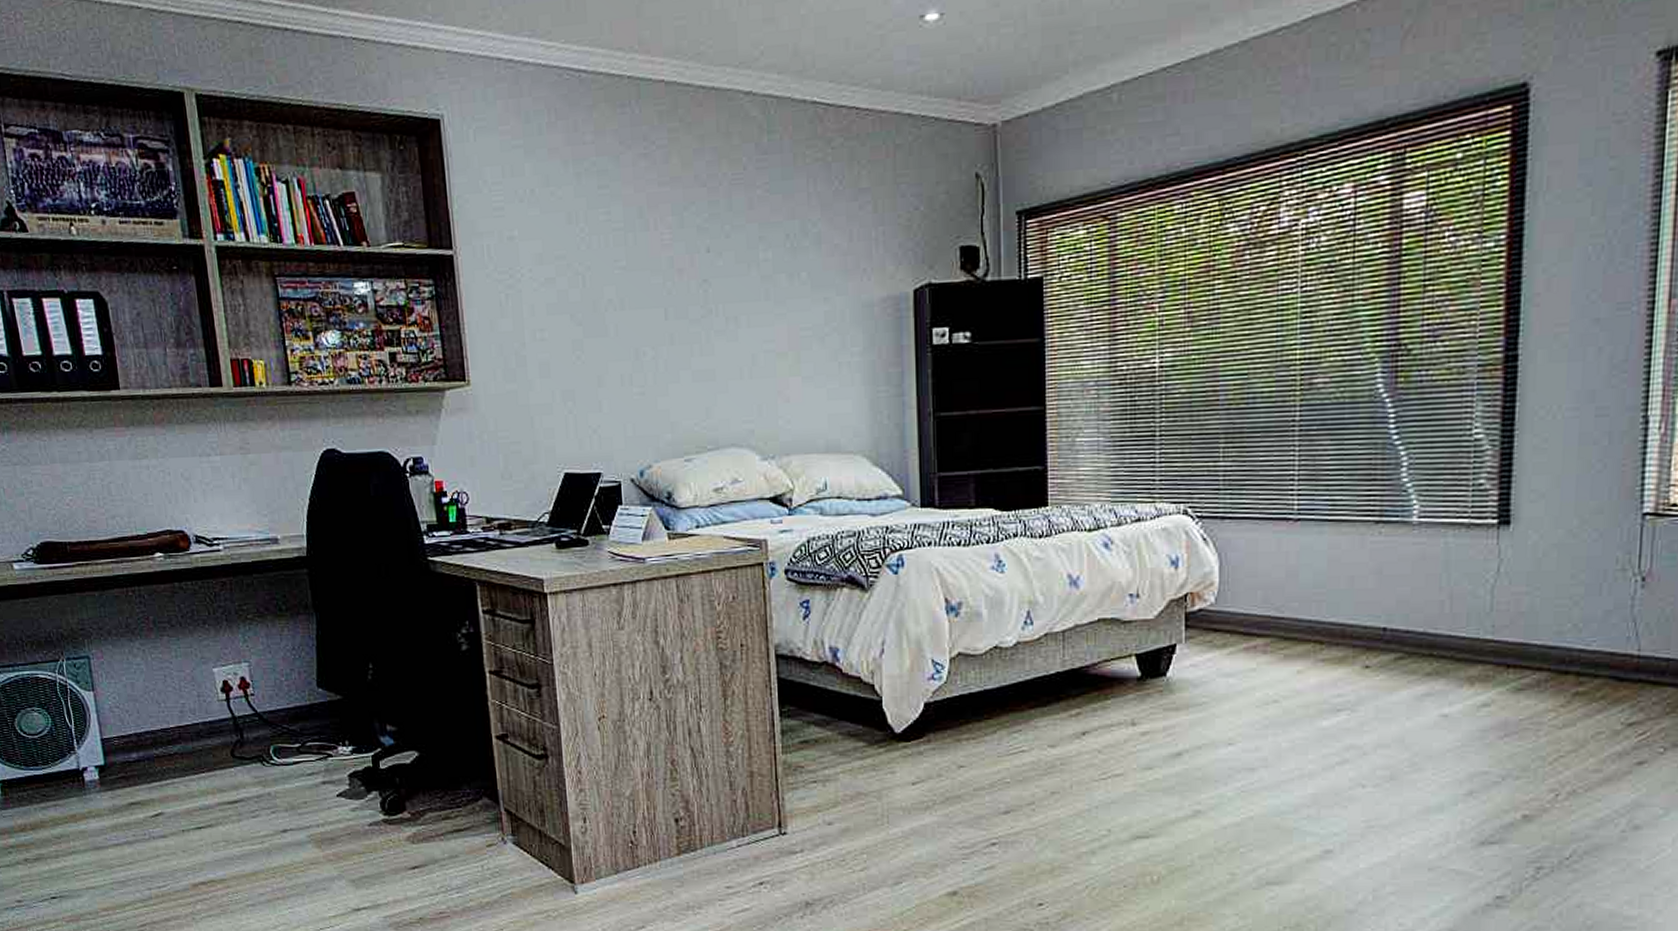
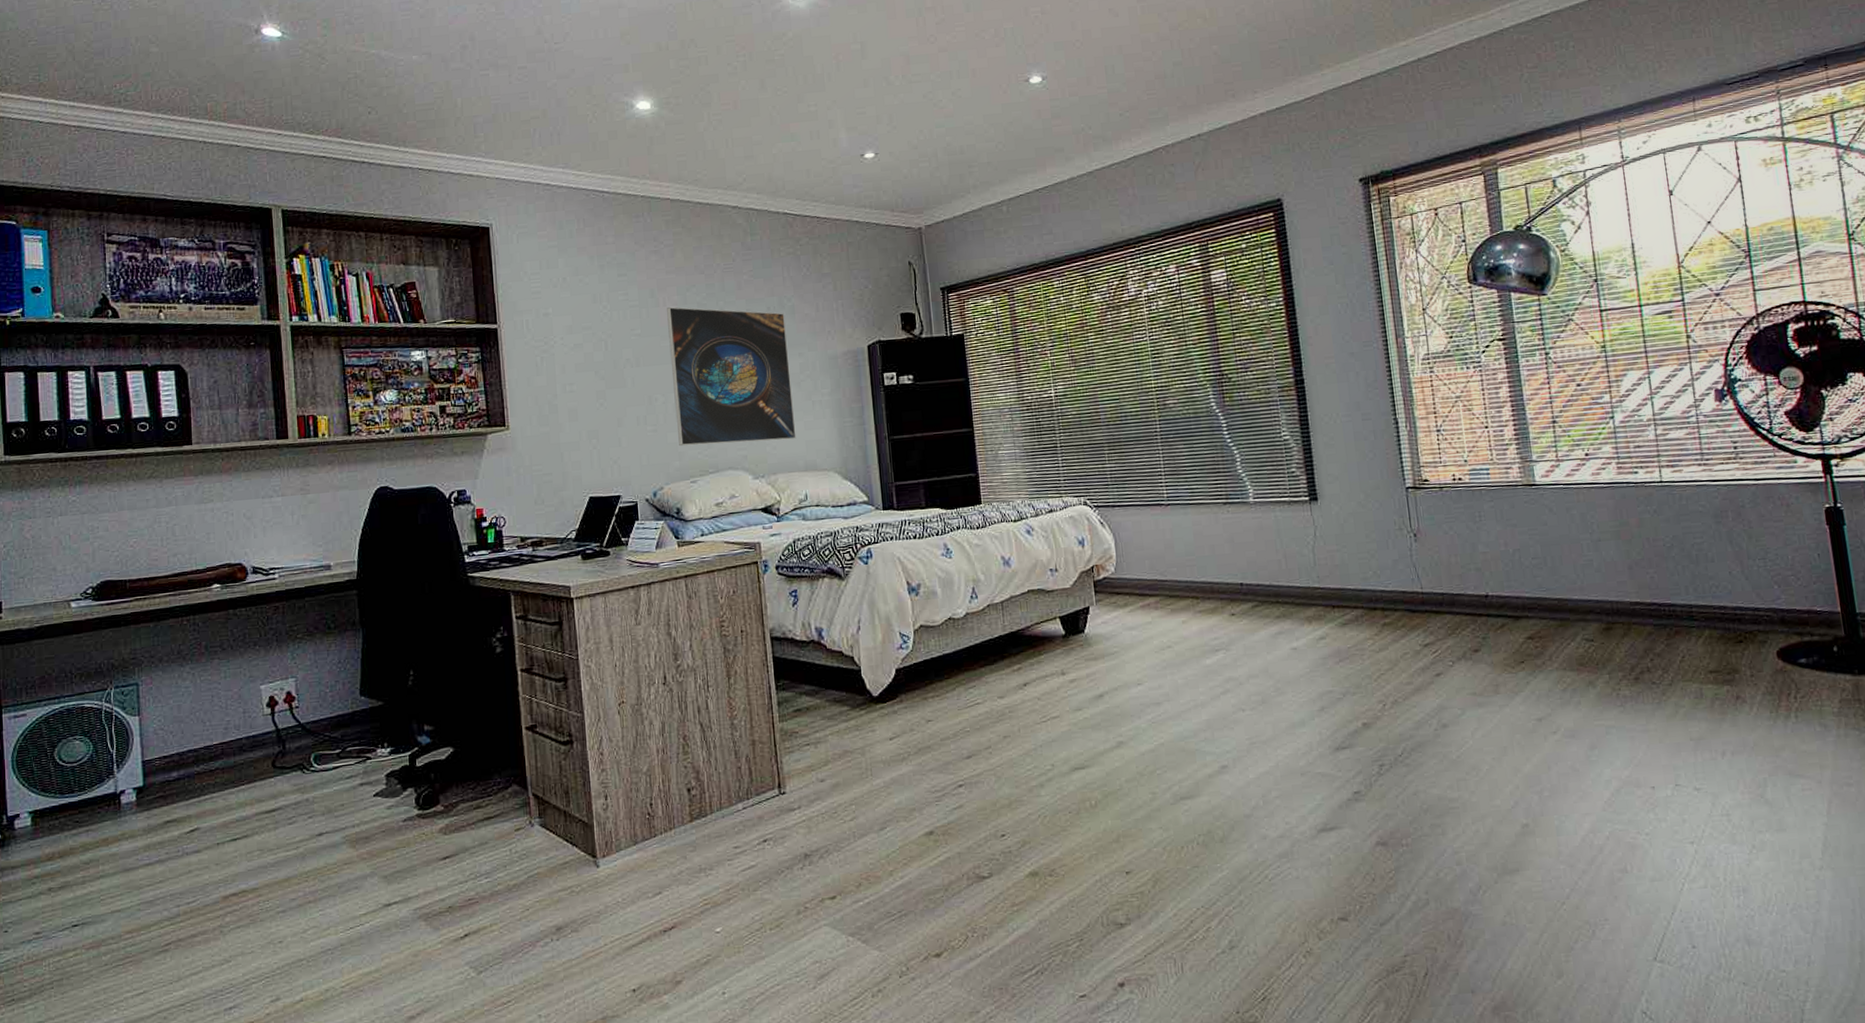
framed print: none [659,231,816,415] -> present [667,307,797,447]

